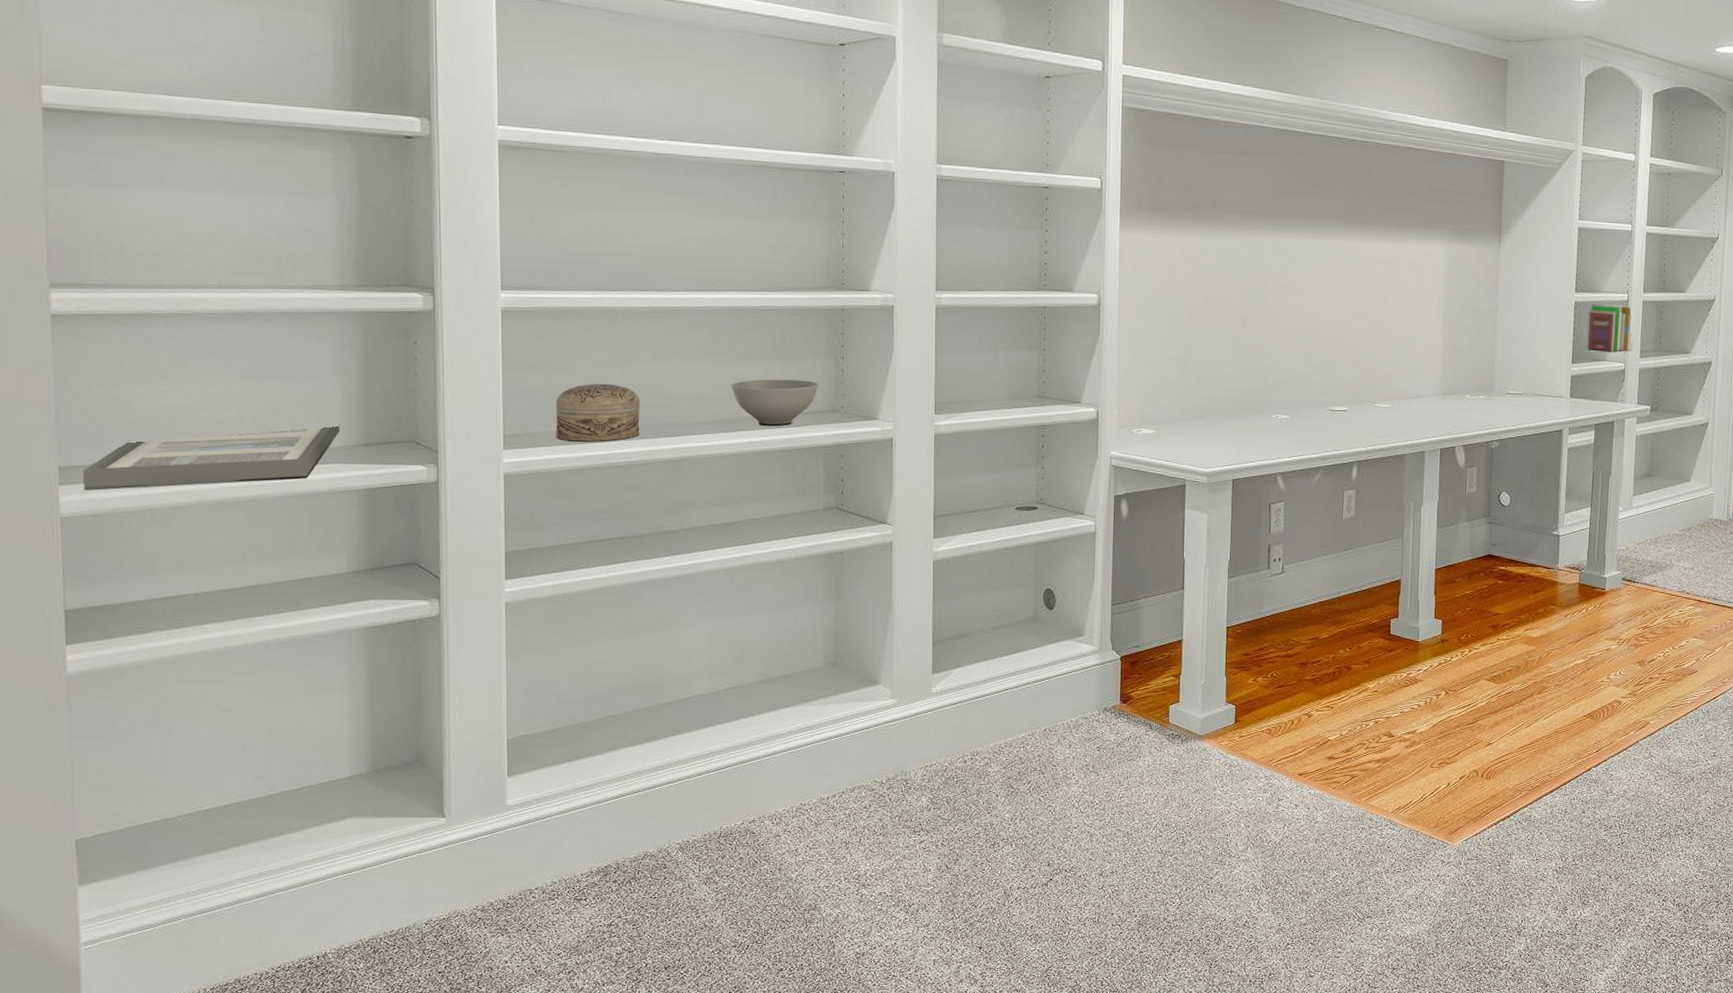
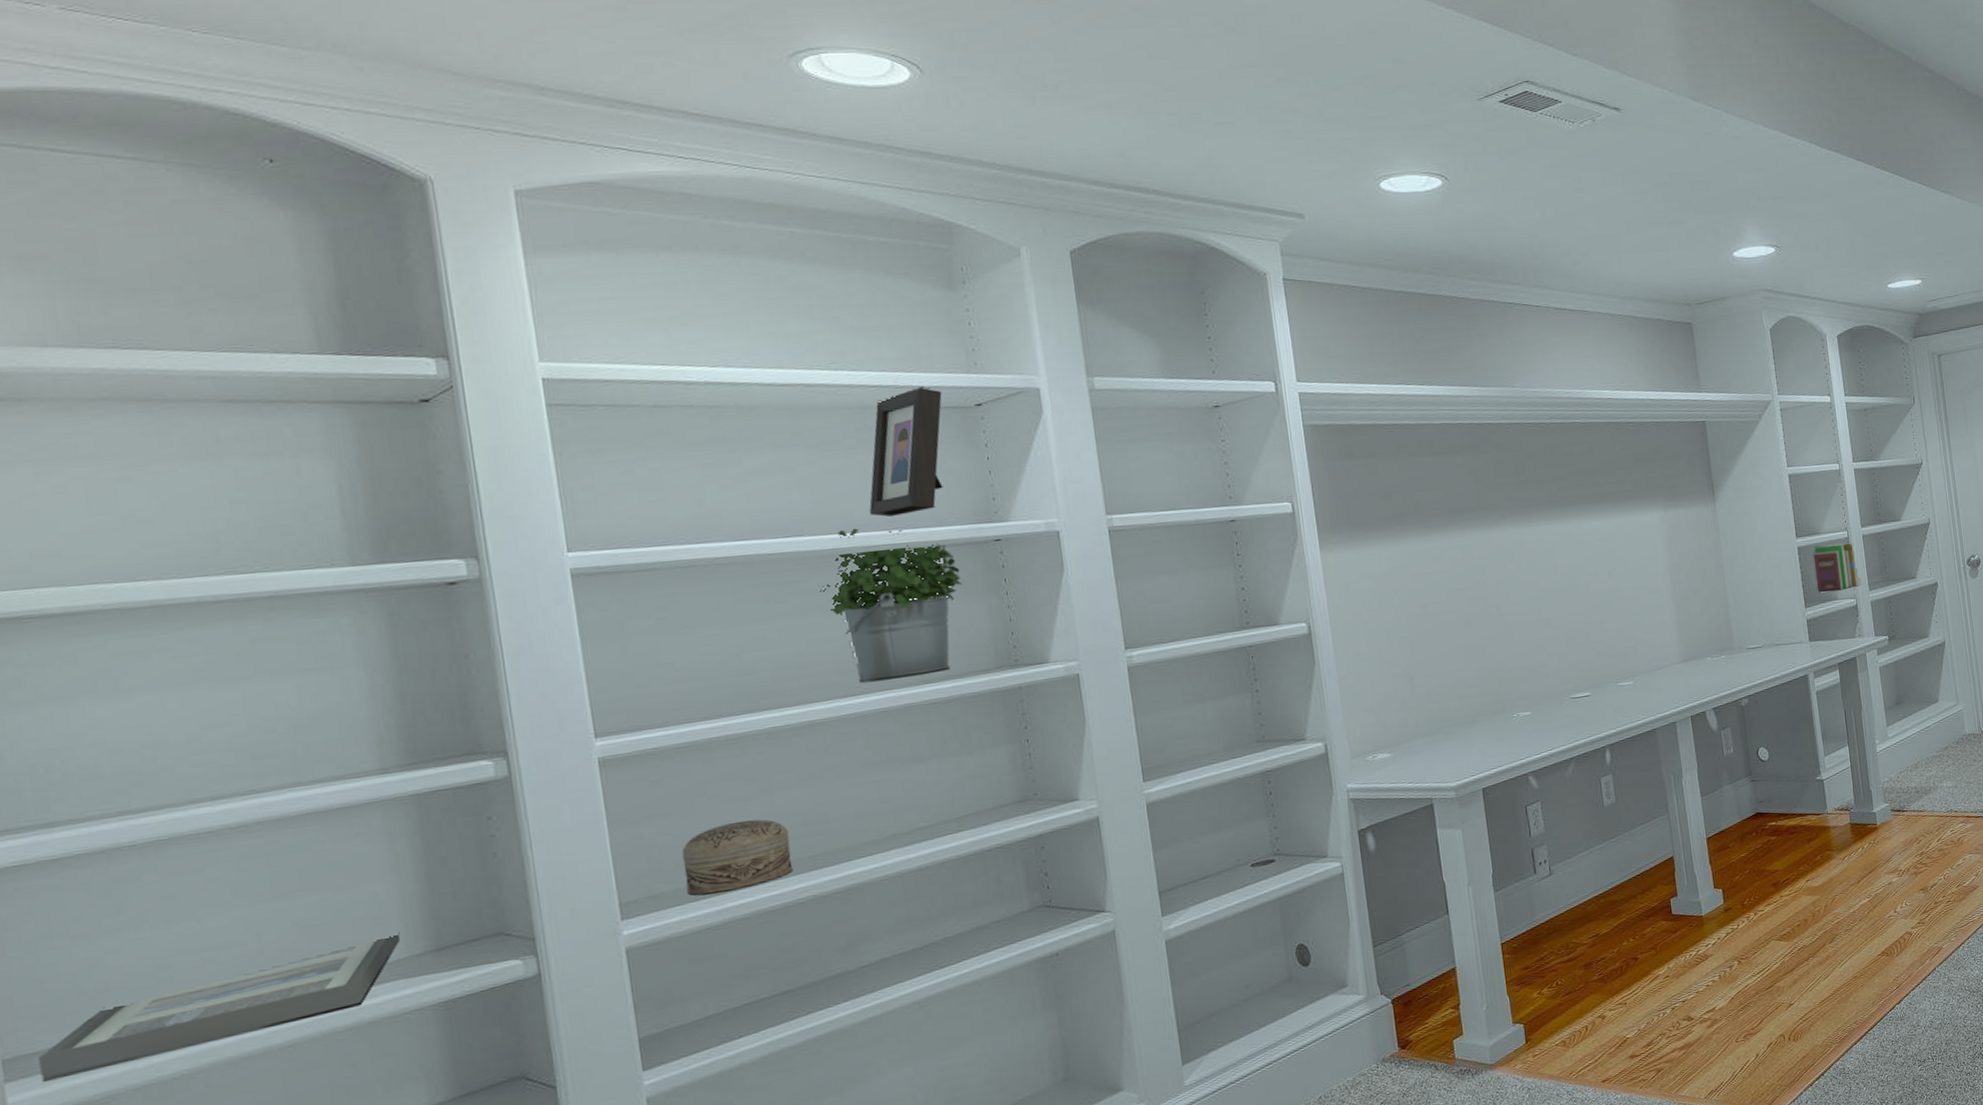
potted plant: none [690,141,808,284] -> present [820,528,964,683]
bowl: present [730,379,819,427] -> none [897,772,1004,833]
picture frame: none [739,22,813,137] -> present [869,388,943,517]

